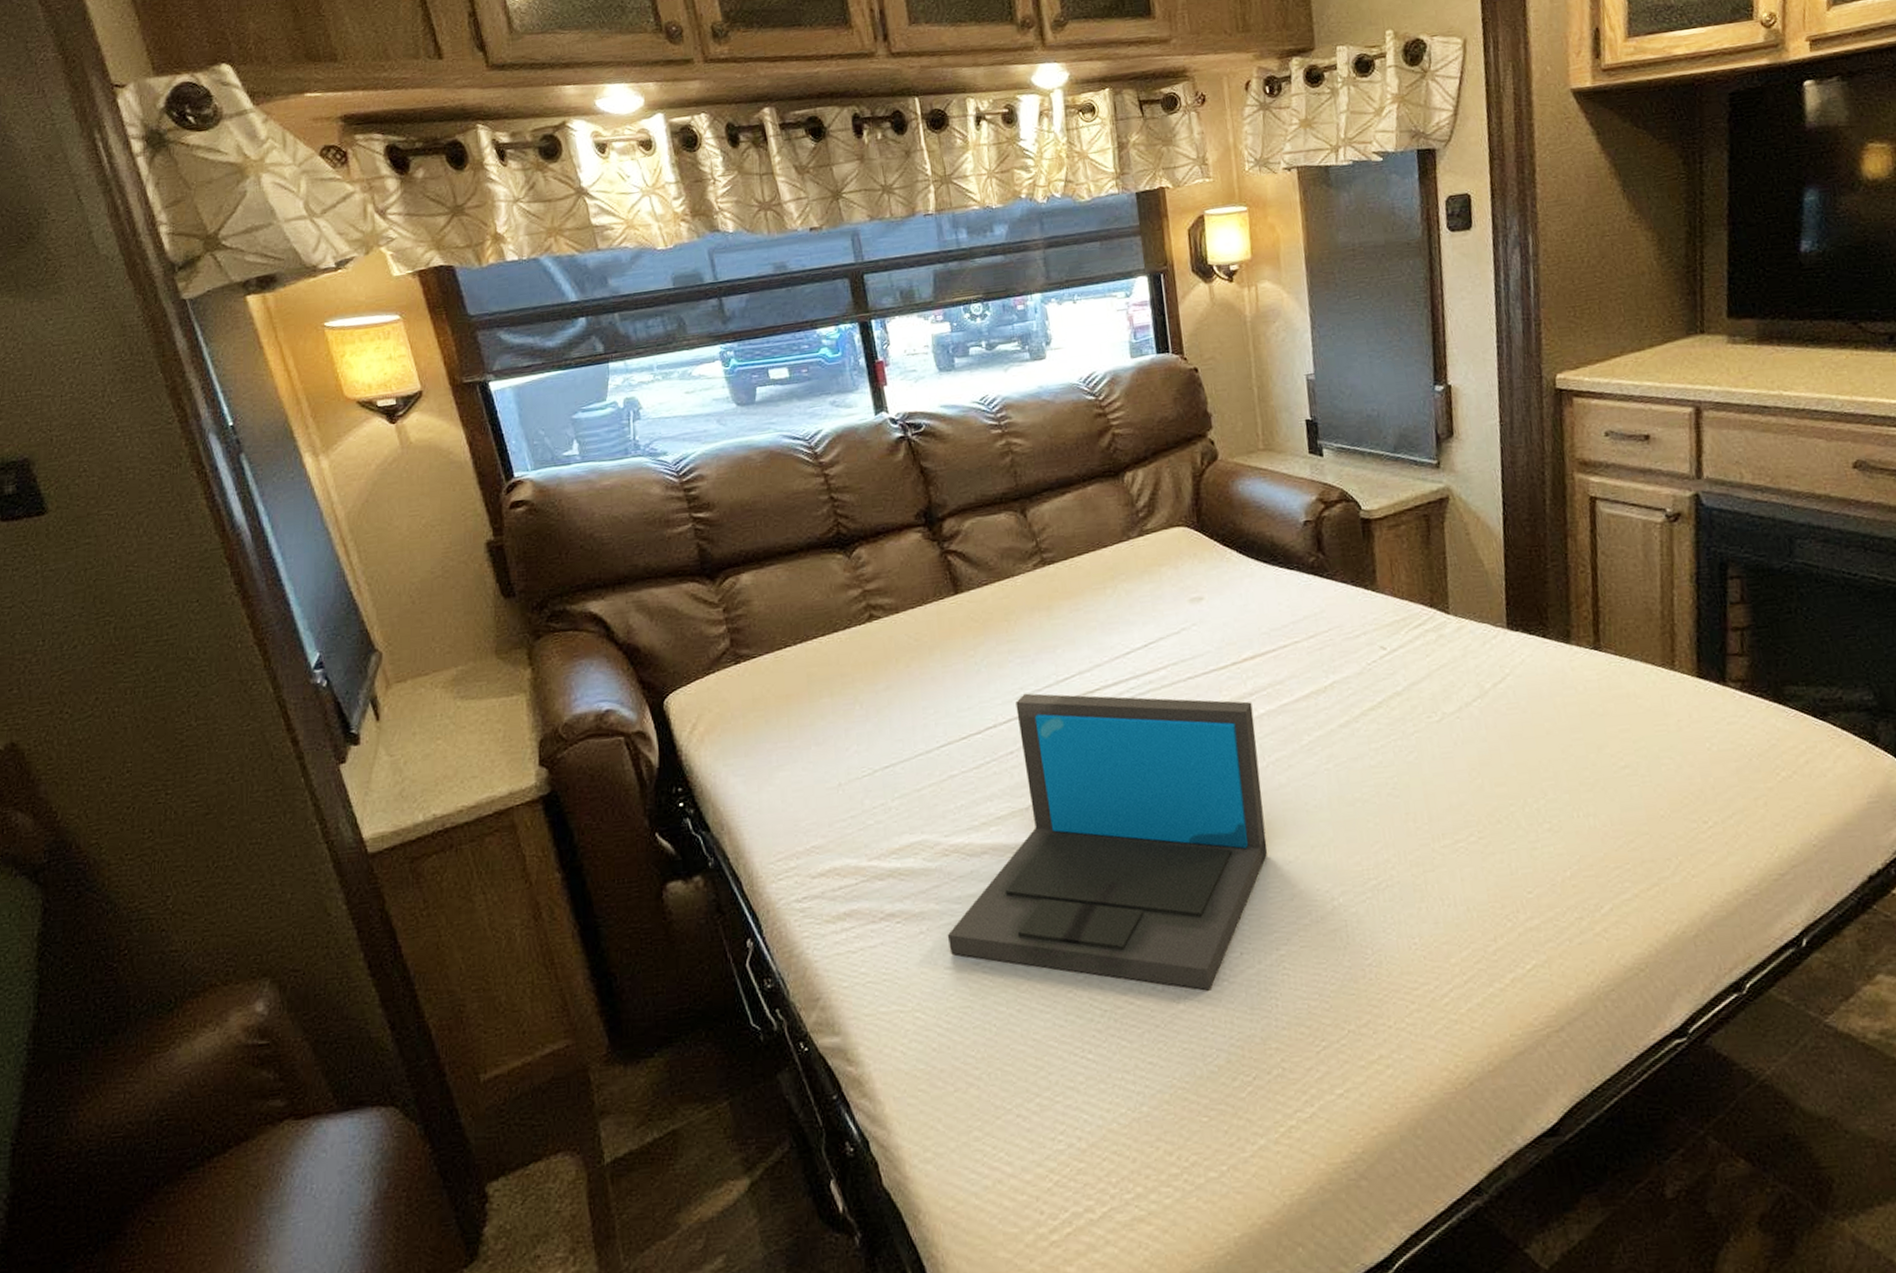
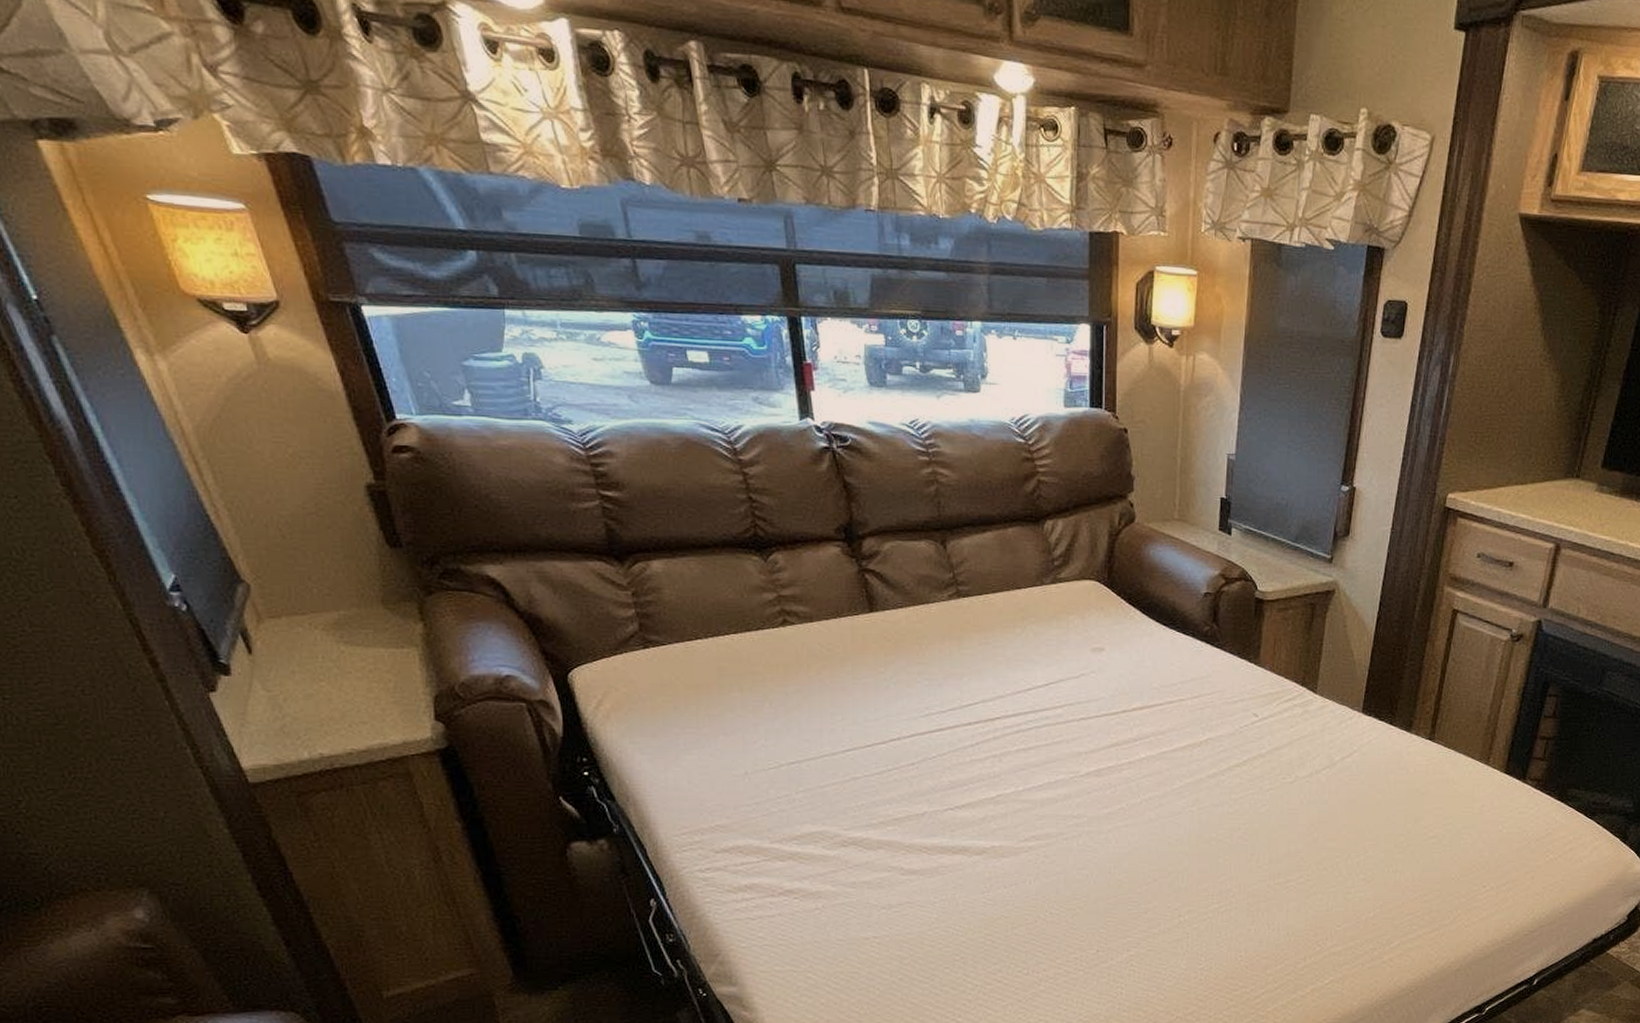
laptop: present [947,693,1268,991] -> none [840,713,1135,977]

